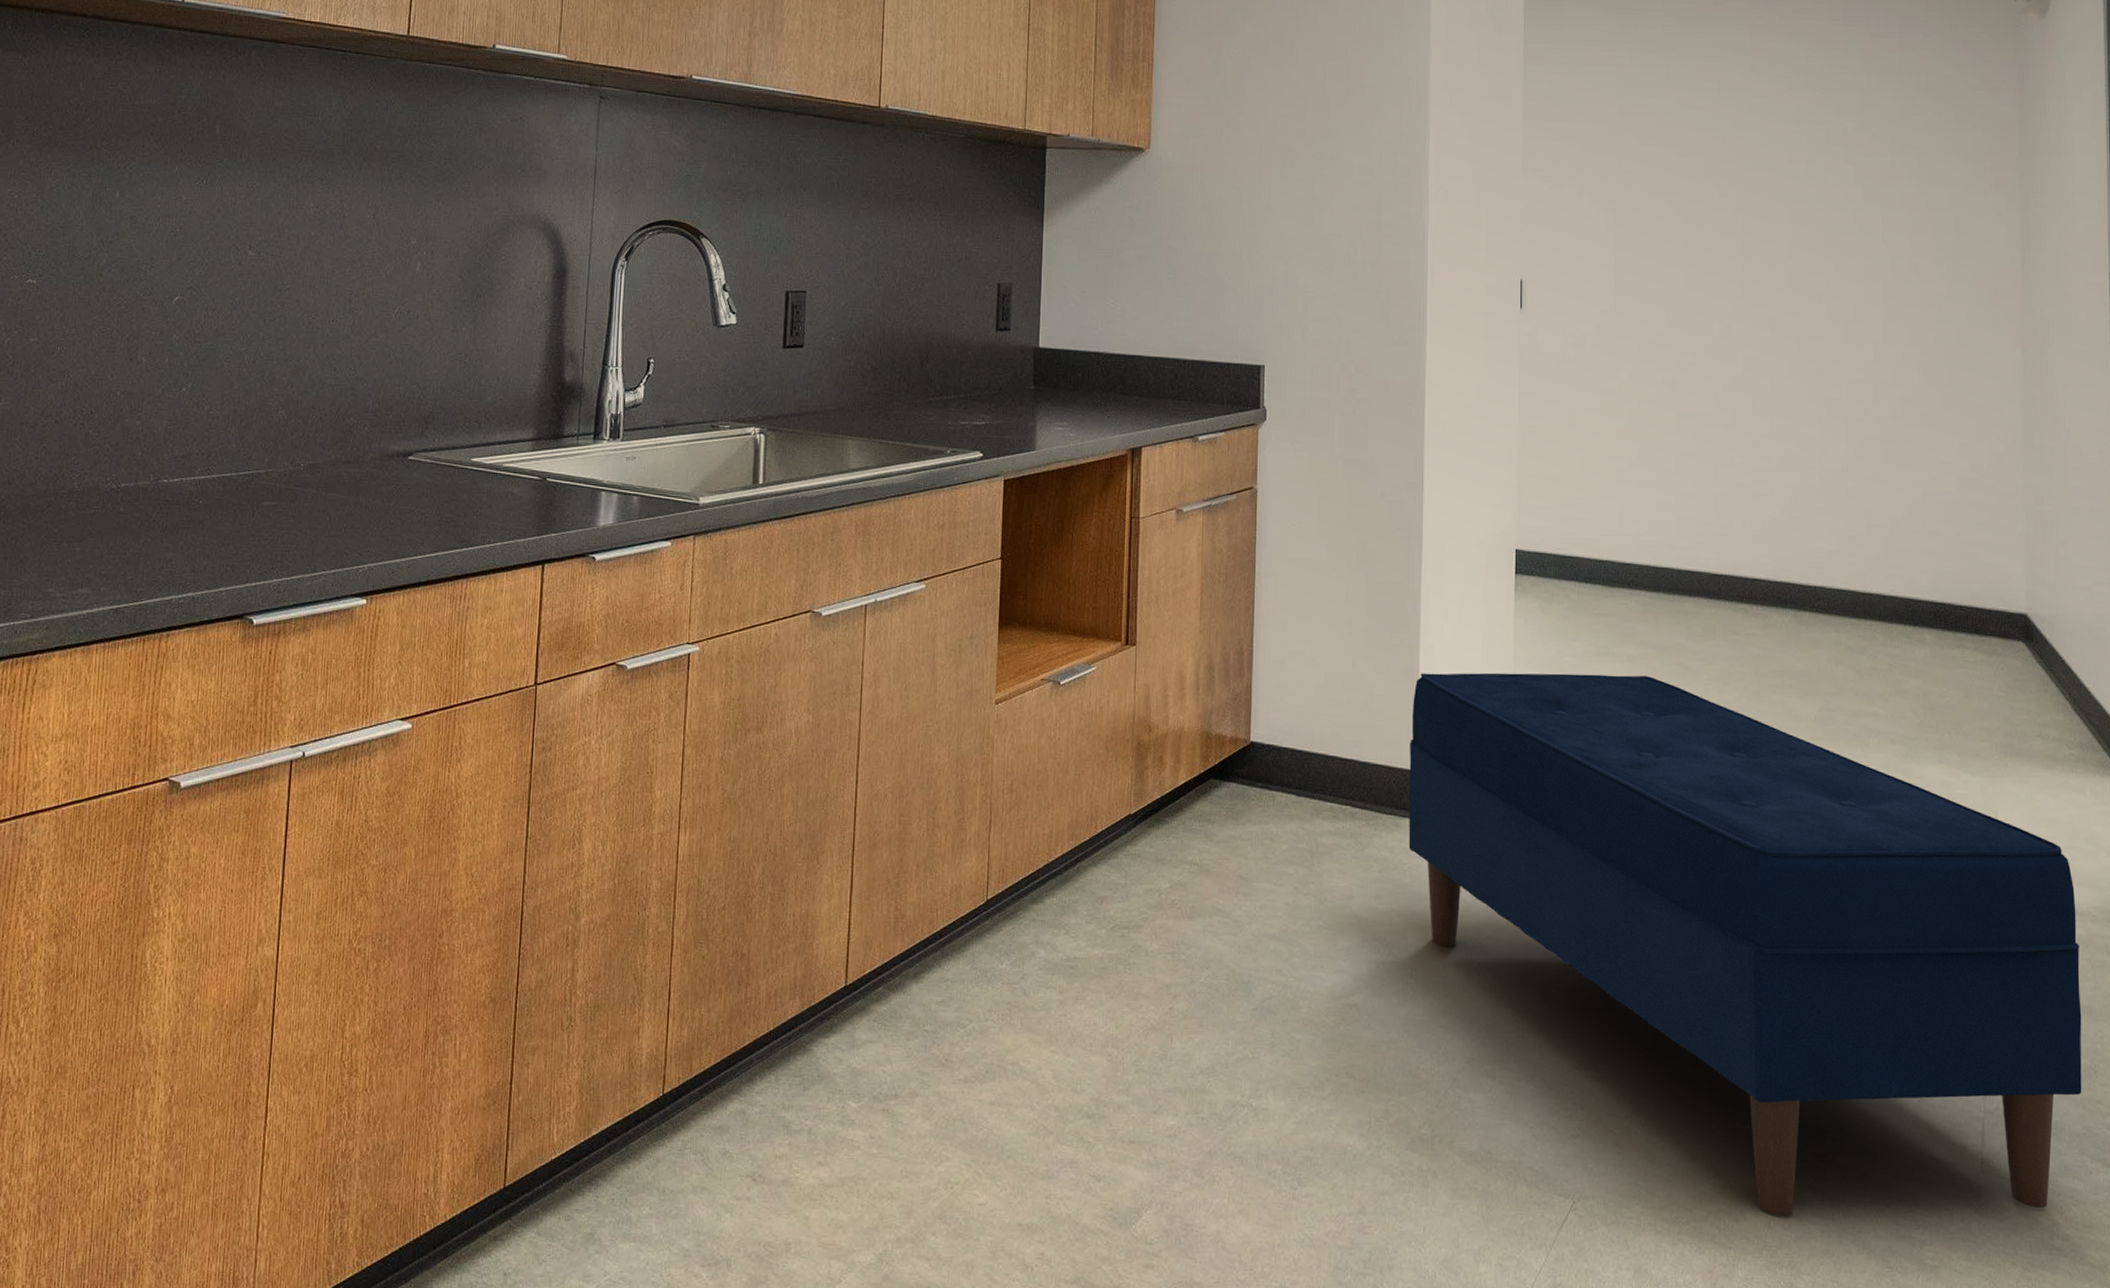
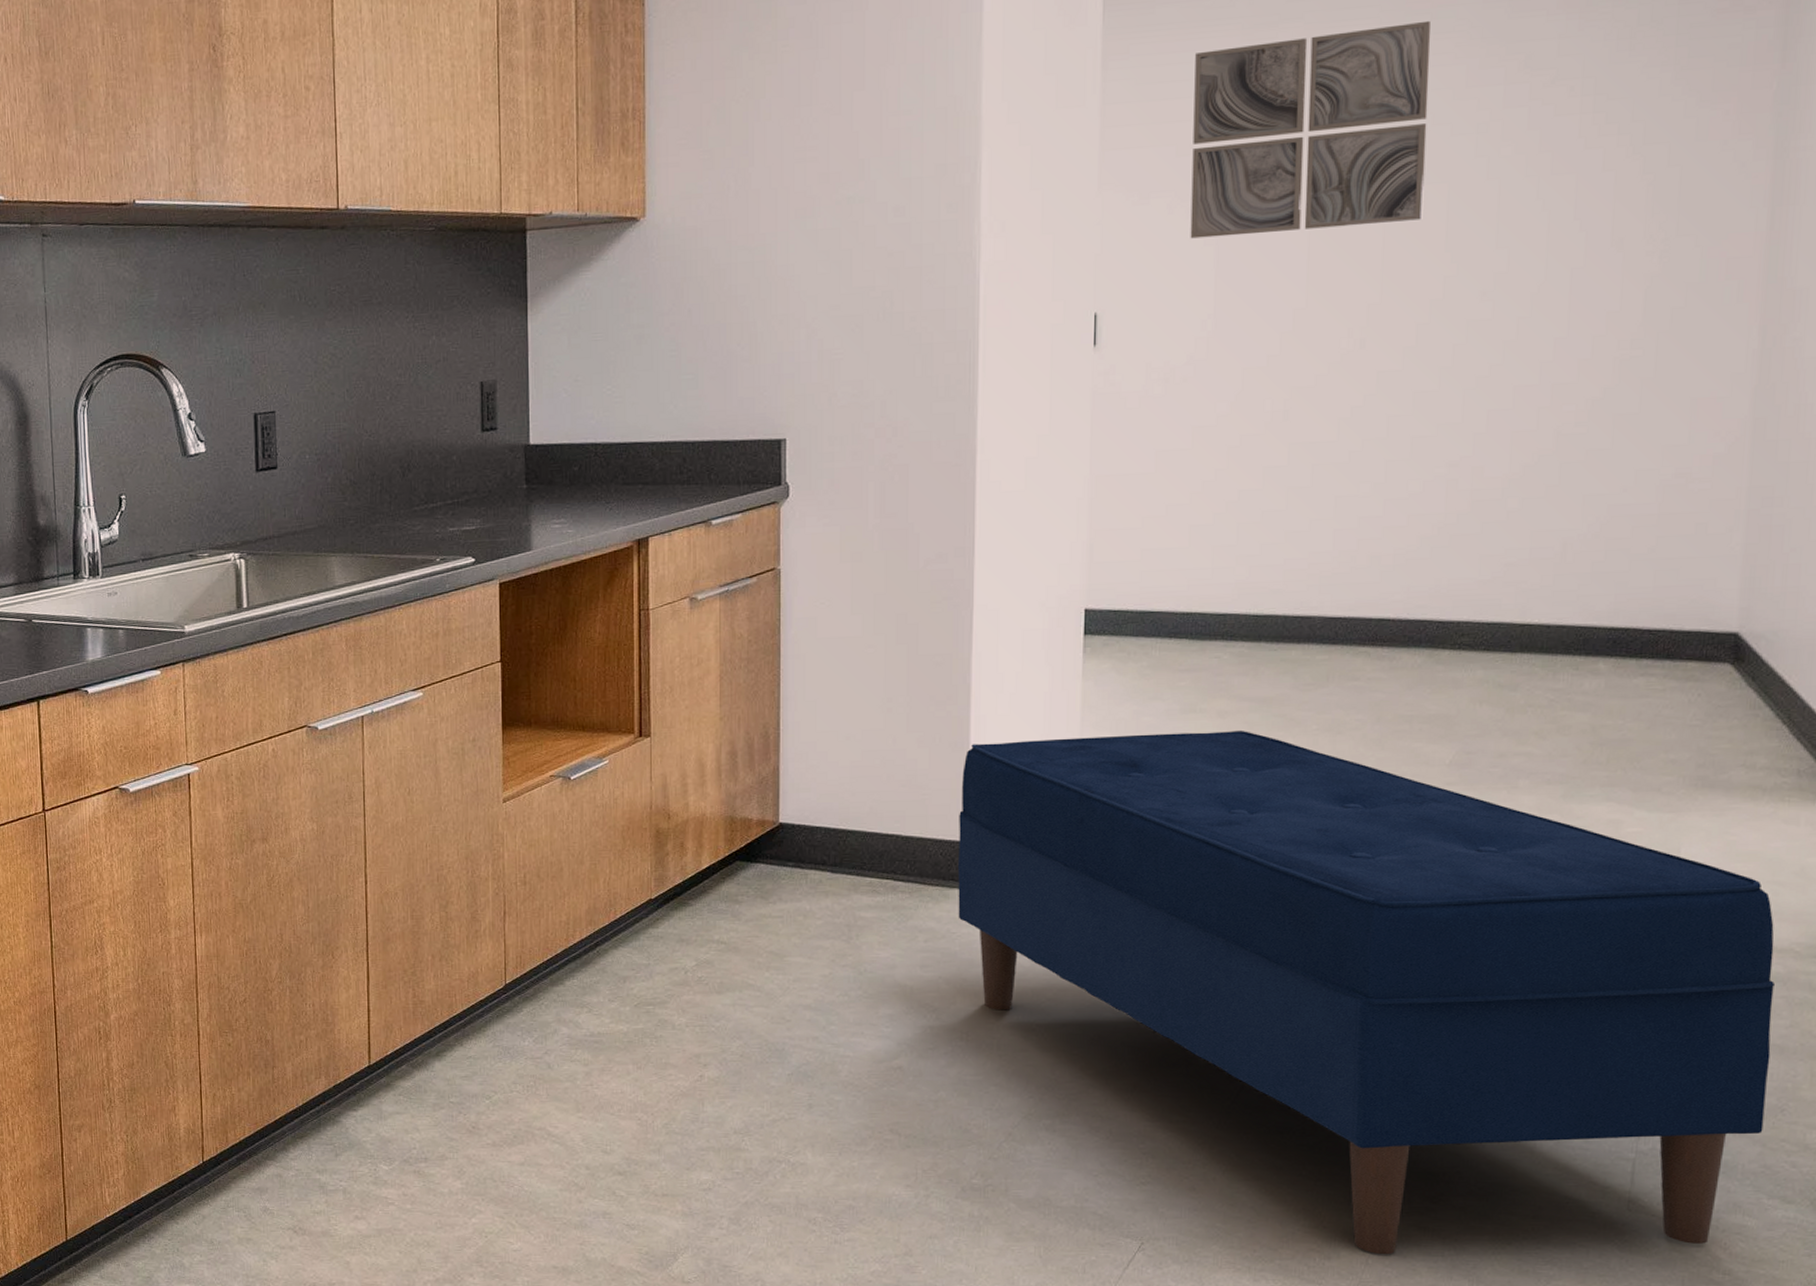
wall art: none [1595,65,1771,229] -> present [1190,20,1432,239]

